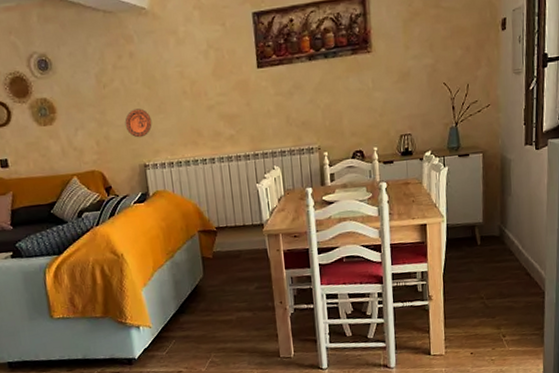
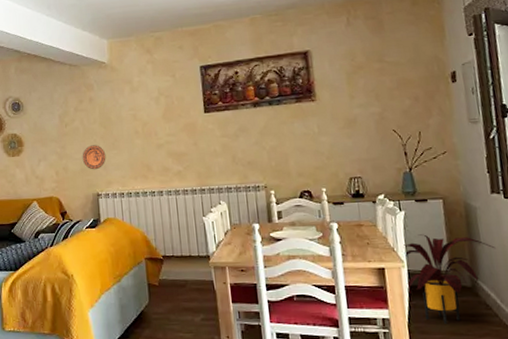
house plant: none [444,188,523,272] -> present [403,234,496,324]

